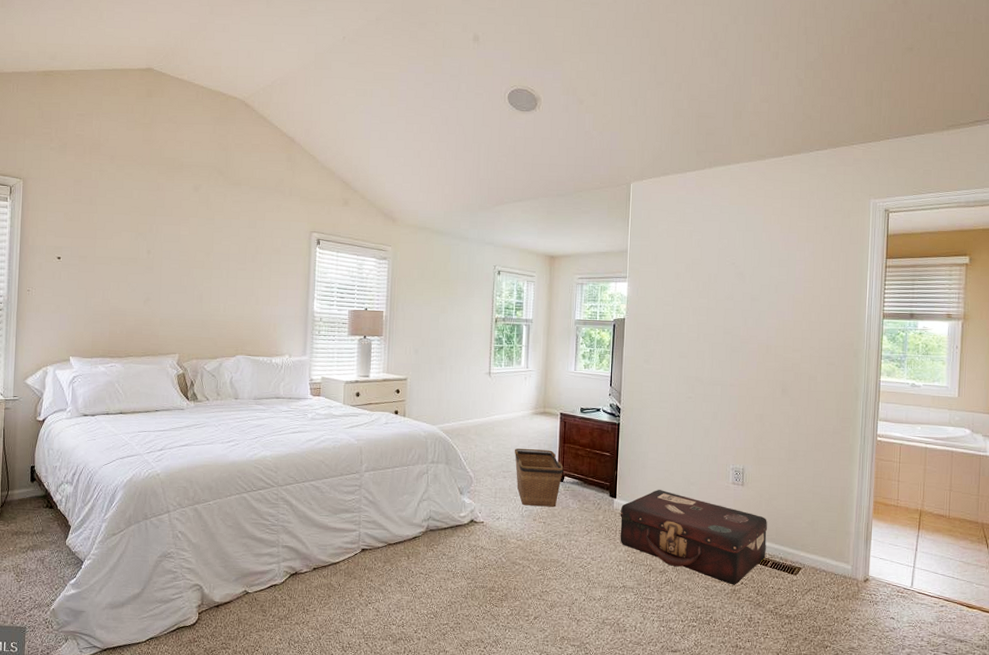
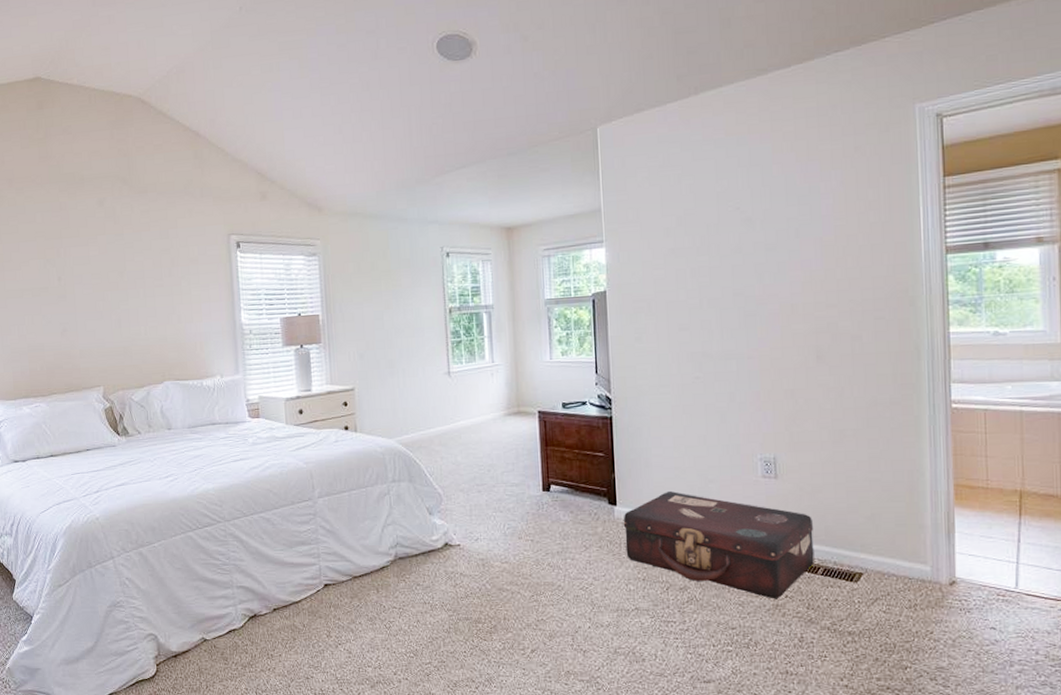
bicycle basket: present [515,448,564,507] -> none [488,456,549,523]

